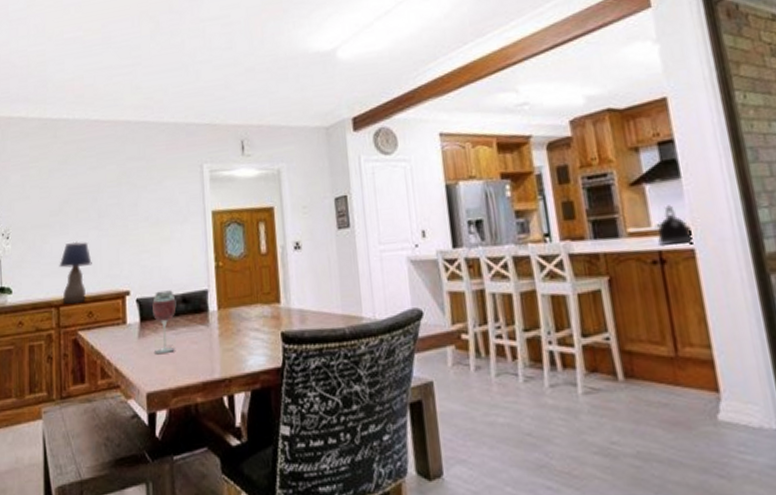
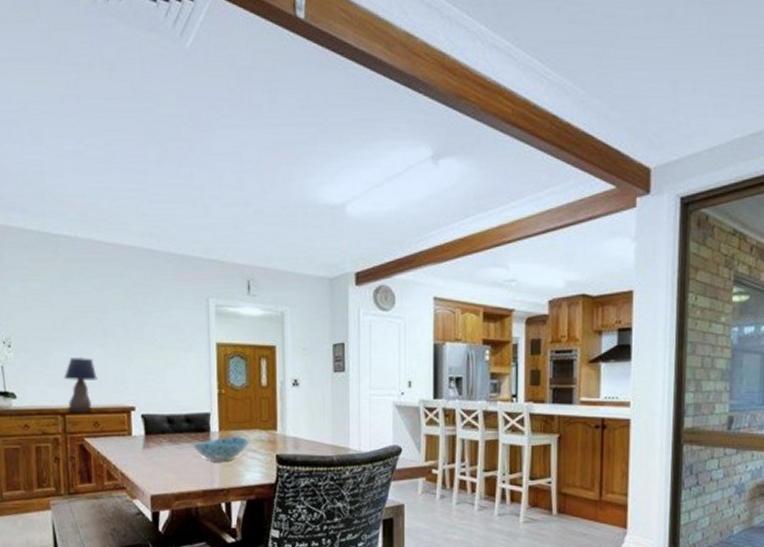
wineglass: present [152,290,177,355] -> none [157,410,180,464]
bowl: none [190,314,251,346] -> present [192,437,250,462]
kettle: present [656,205,693,246] -> none [603,382,630,415]

